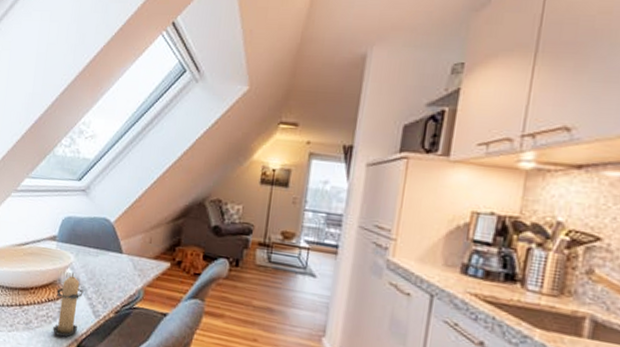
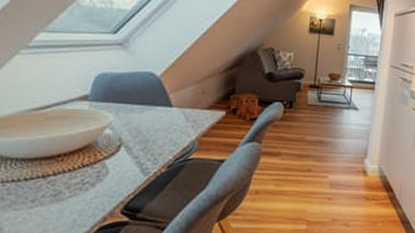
candle: present [53,272,84,337] -> none [91,132,128,201]

